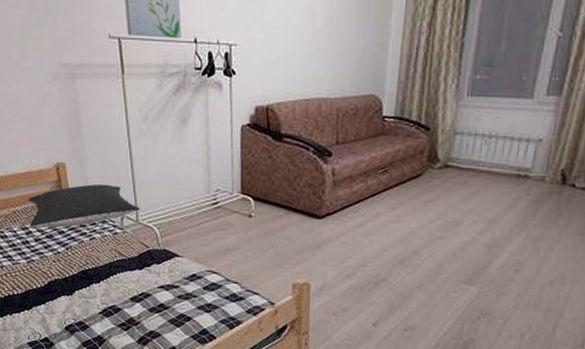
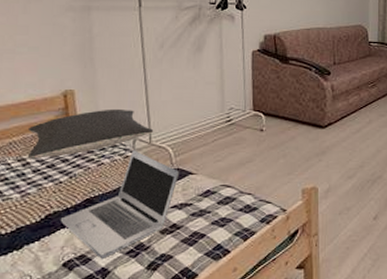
laptop: none [60,227,165,328] -> present [60,150,179,259]

